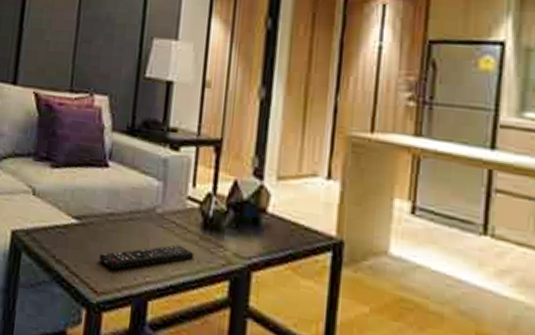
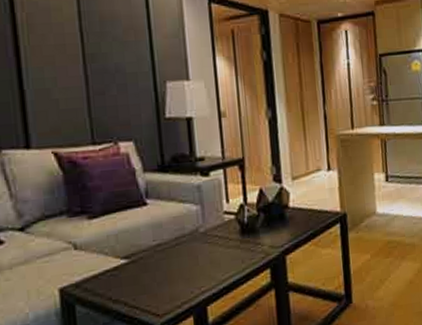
remote control: present [99,244,195,270] -> none [155,253,239,292]

